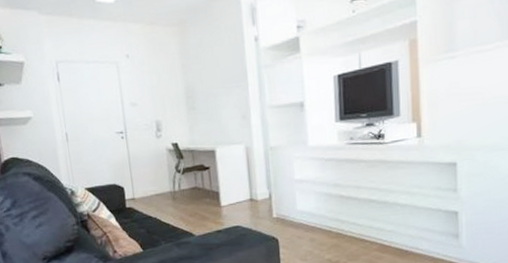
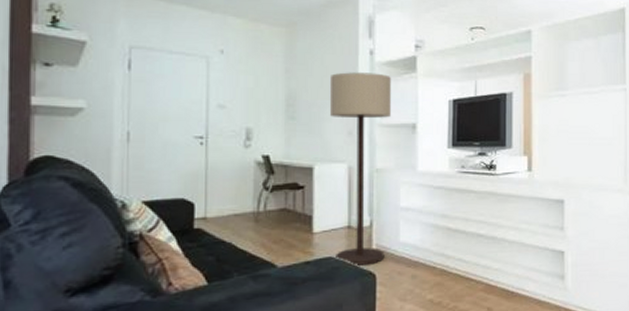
floor lamp: none [222,58,285,233] -> present [329,72,391,266]

